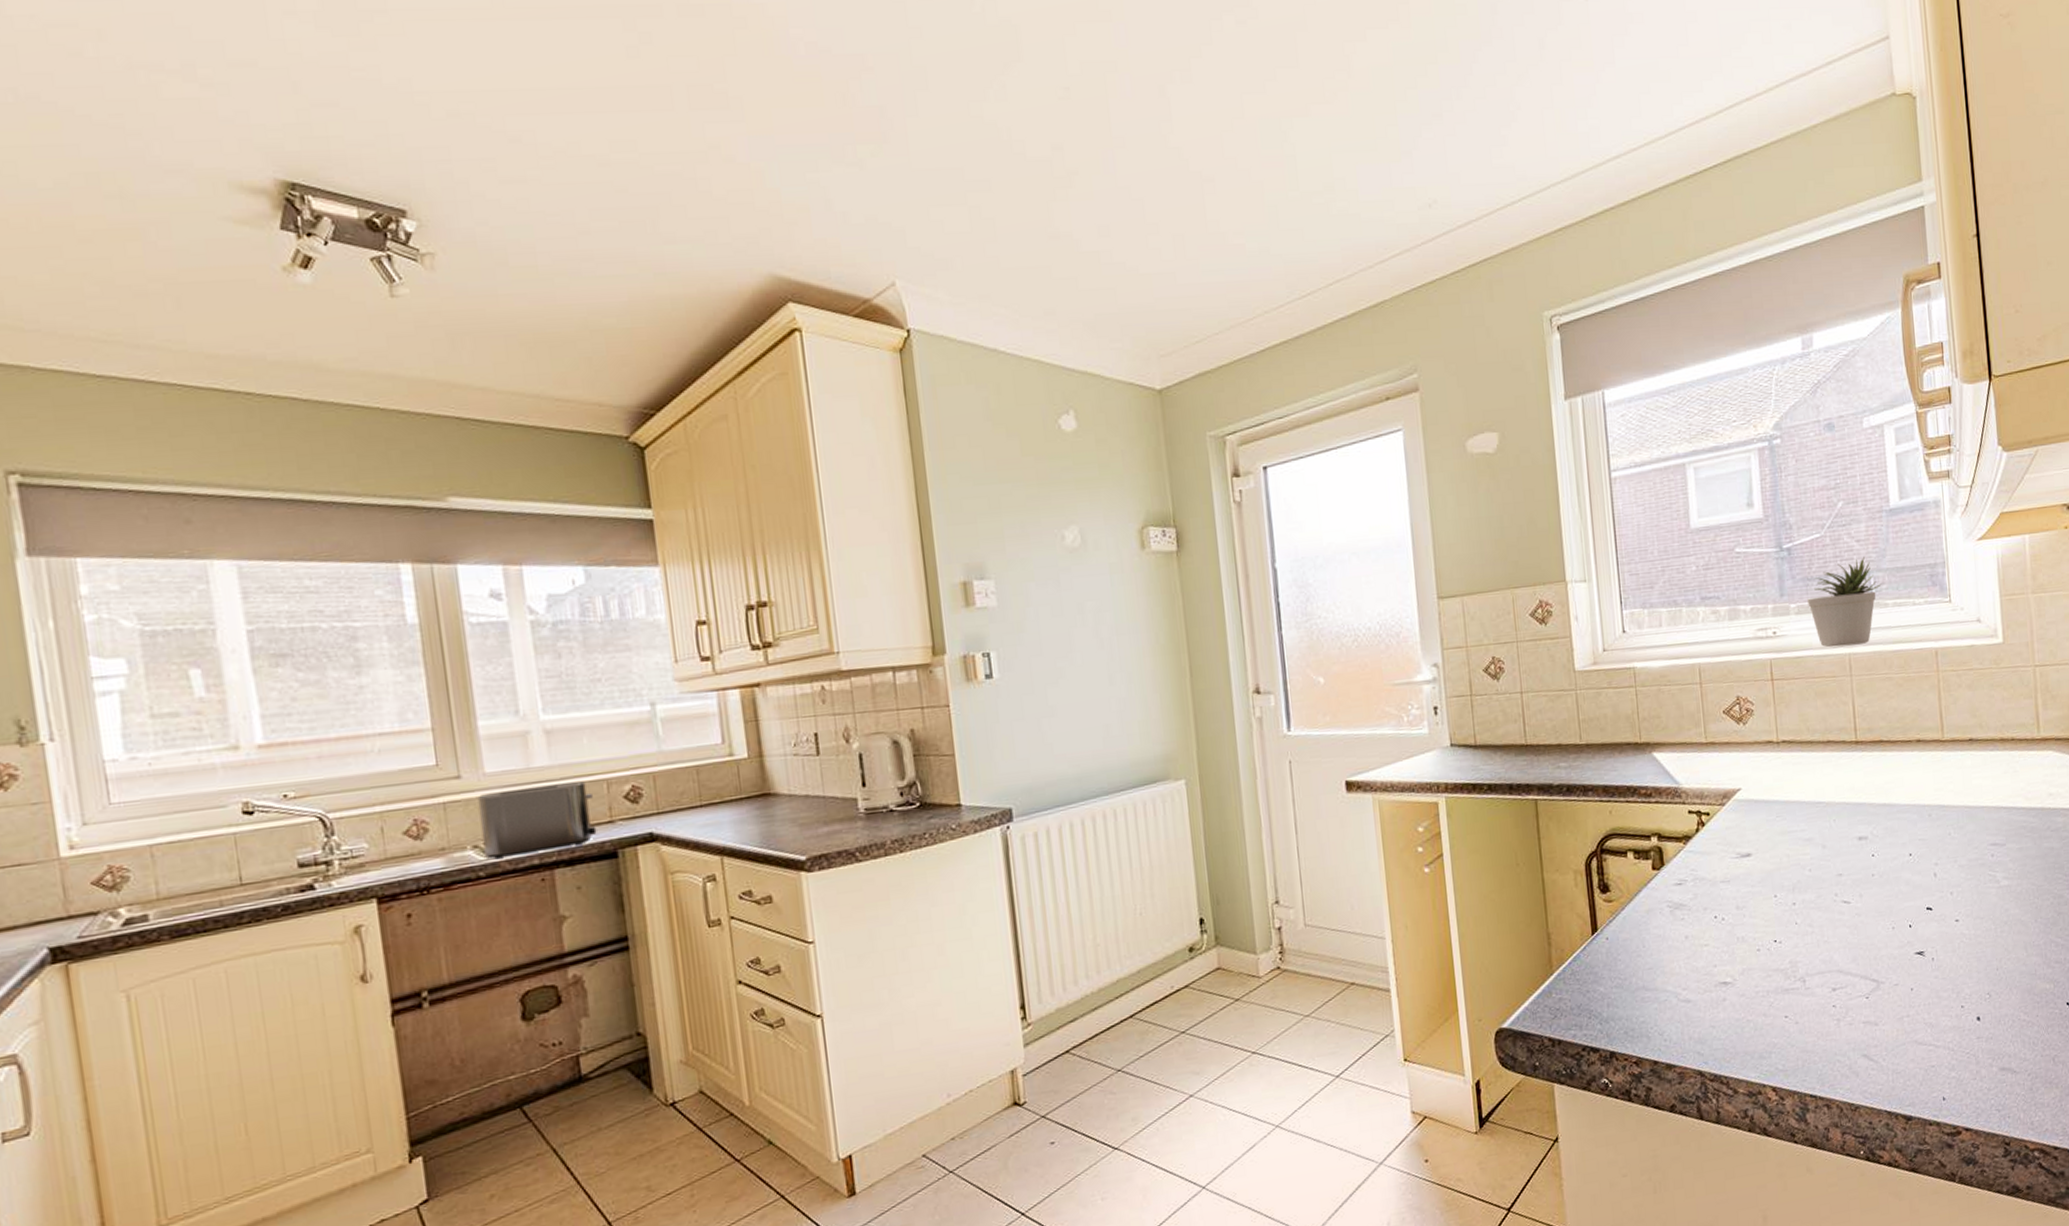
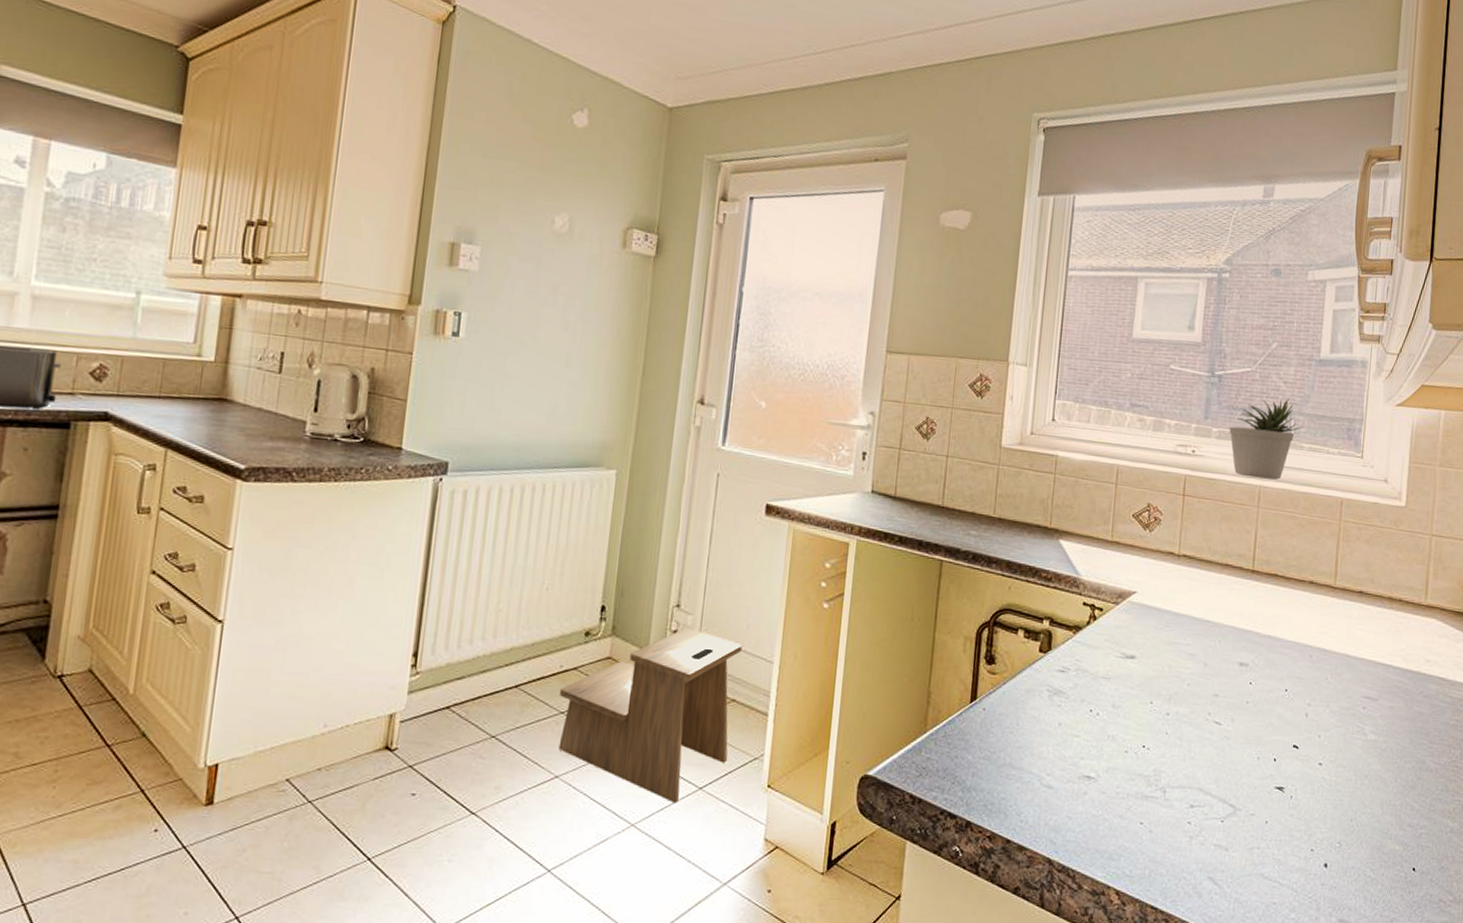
step stool: none [1176,921,1359,1097] -> present [558,627,742,803]

